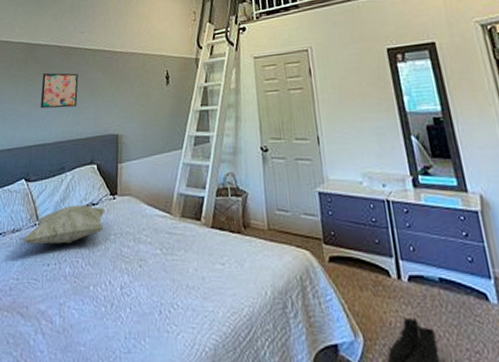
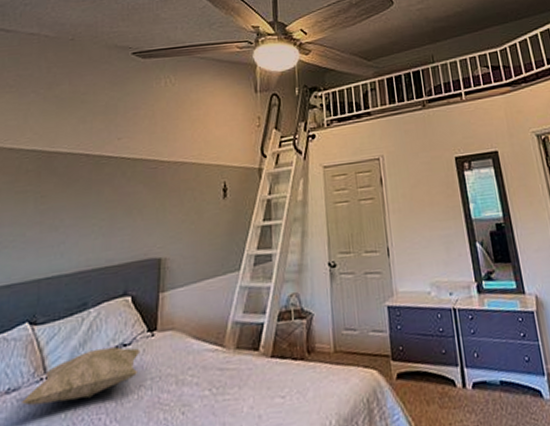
wall art: present [41,73,79,109] -> none [57,187,111,232]

